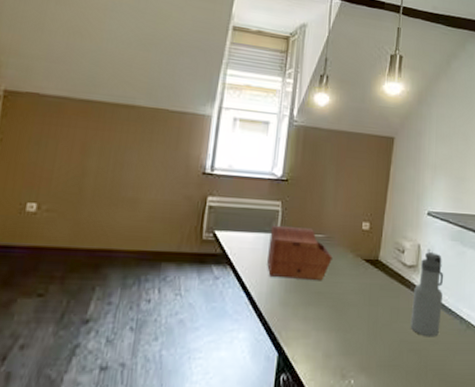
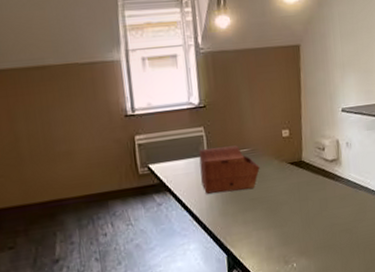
water bottle: present [410,252,444,337] -> none [338,144,366,217]

